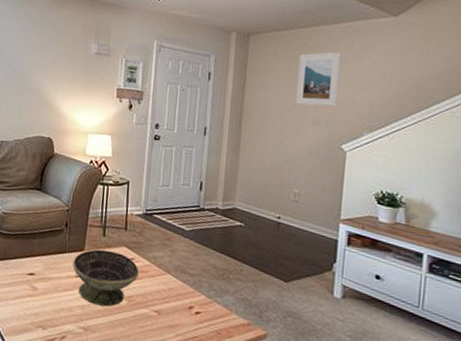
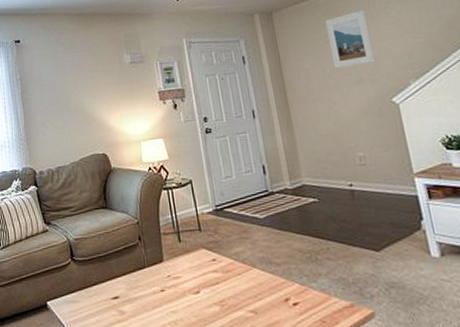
decorative bowl: present [72,249,139,307] -> none [155,255,225,317]

